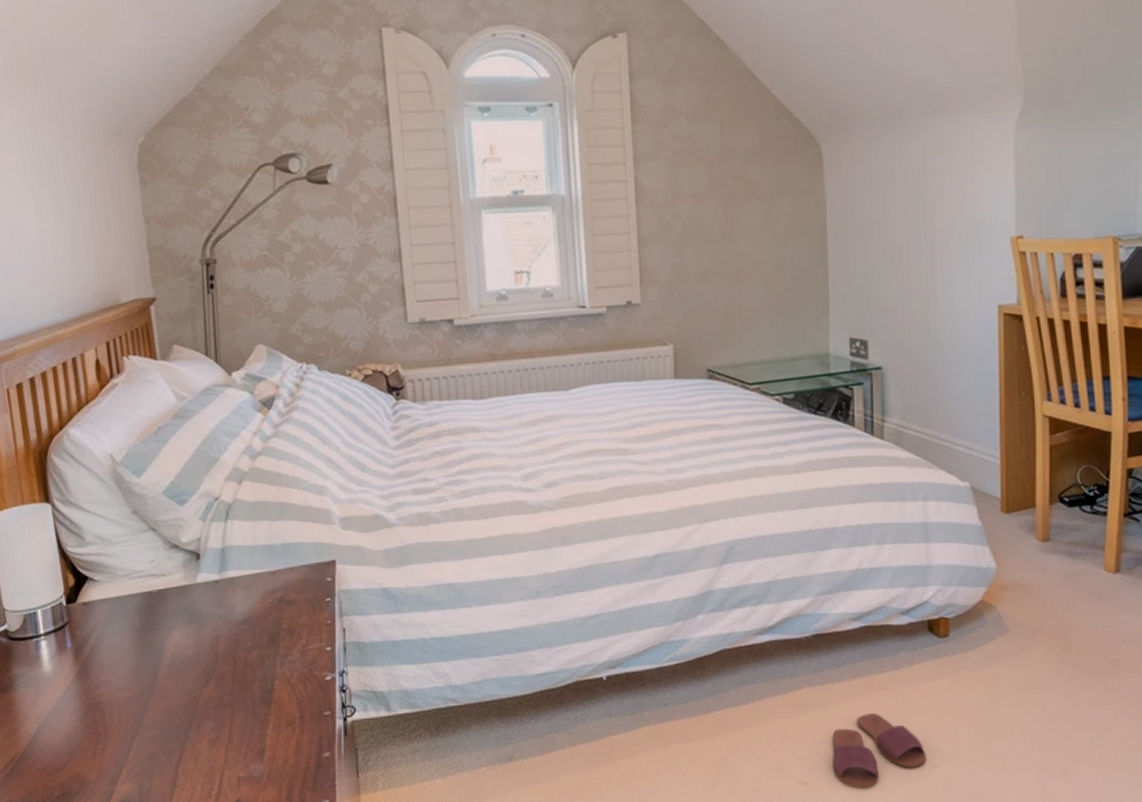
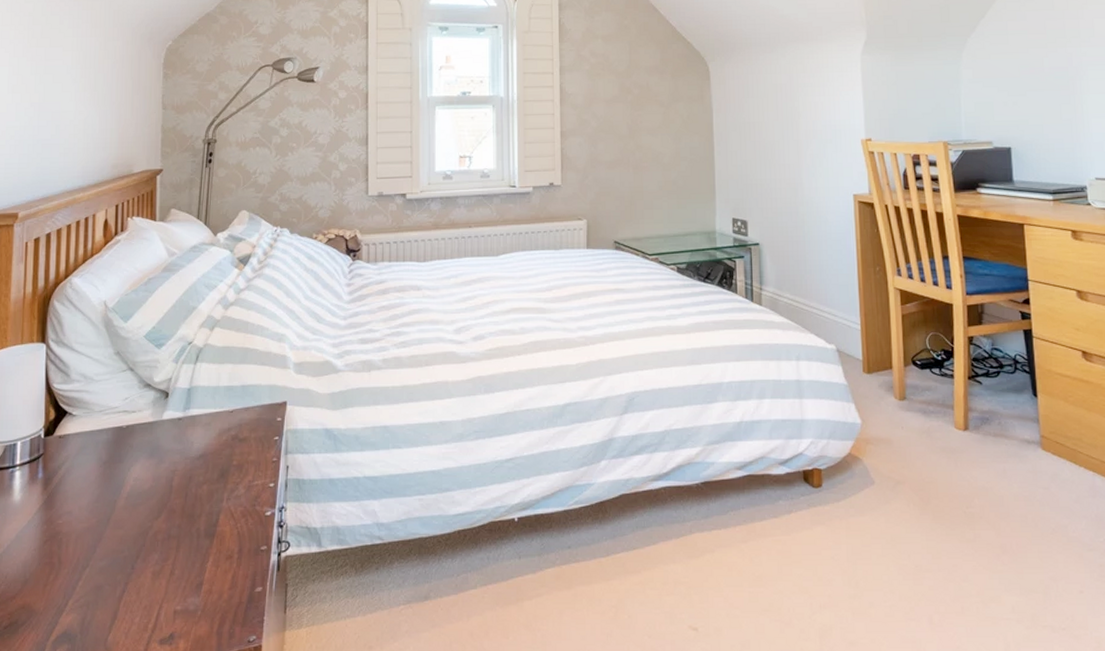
slippers: present [832,713,926,789] -> none [719,560,805,635]

